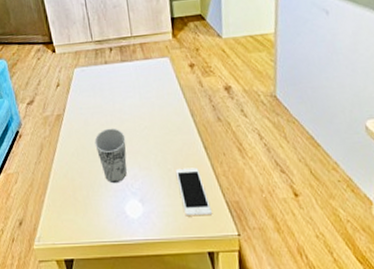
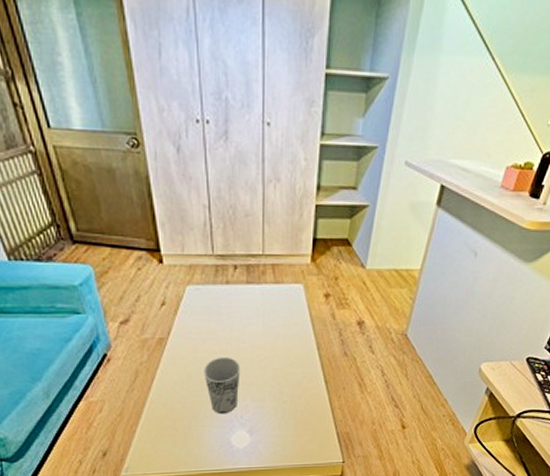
cell phone: present [175,167,213,217] -> none [290,400,322,446]

